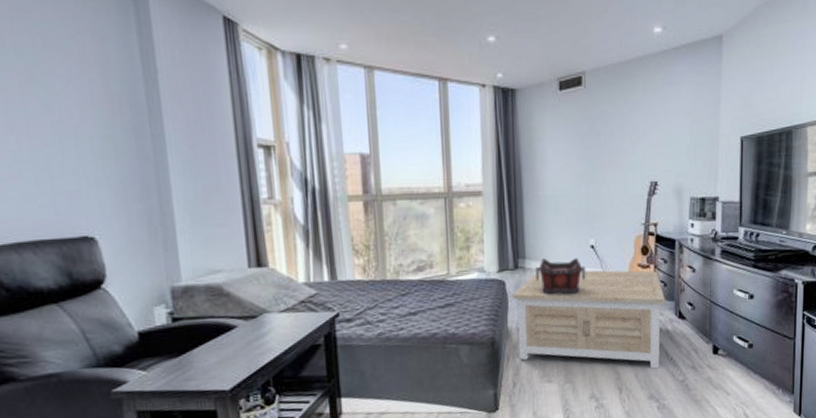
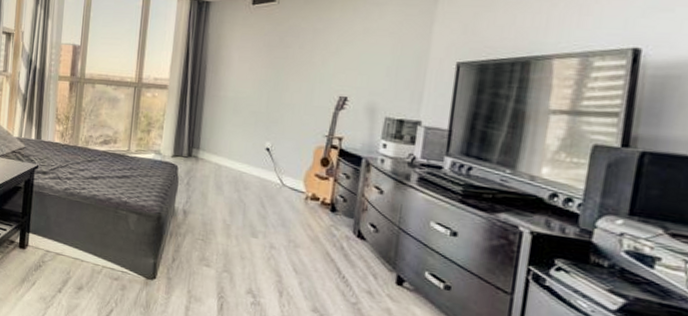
coffee table: present [512,270,665,369] -> none [181,162,343,283]
decorative container: present [536,258,586,296] -> none [207,152,259,192]

